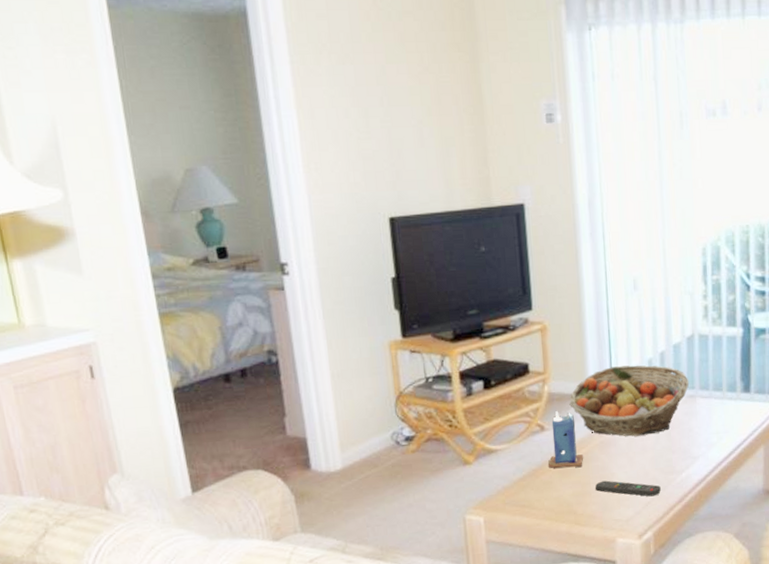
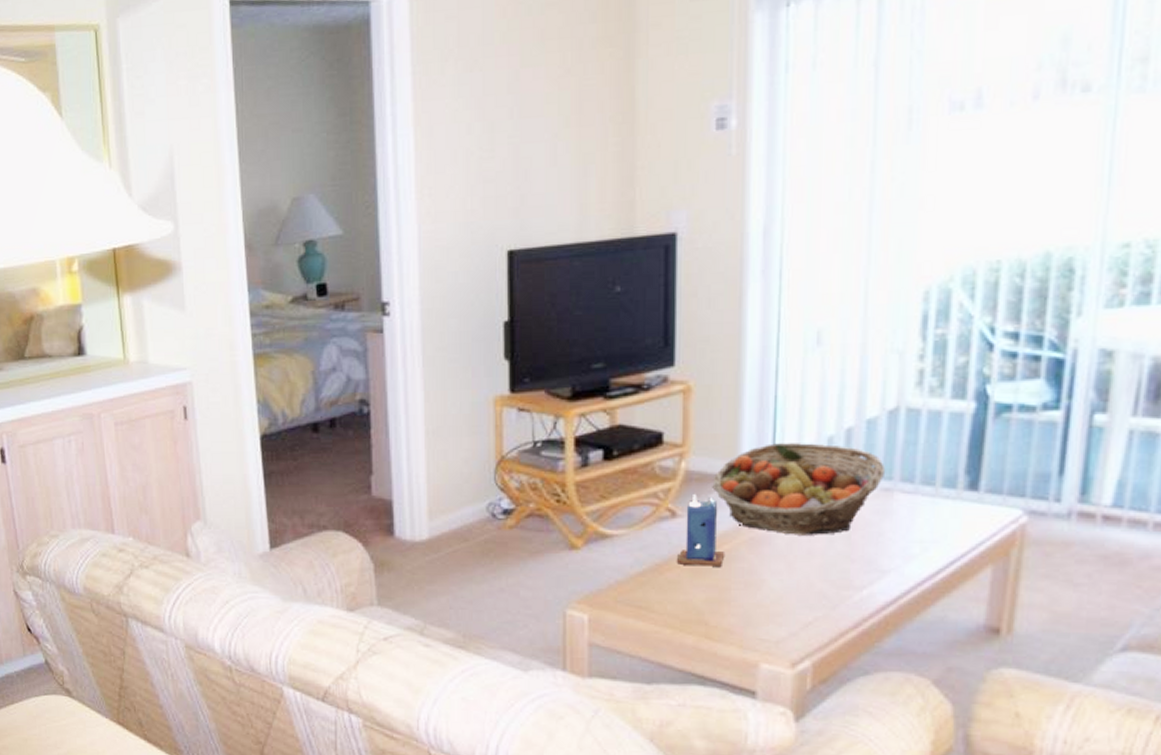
remote control: present [595,480,661,497] -> none [737,588,829,616]

